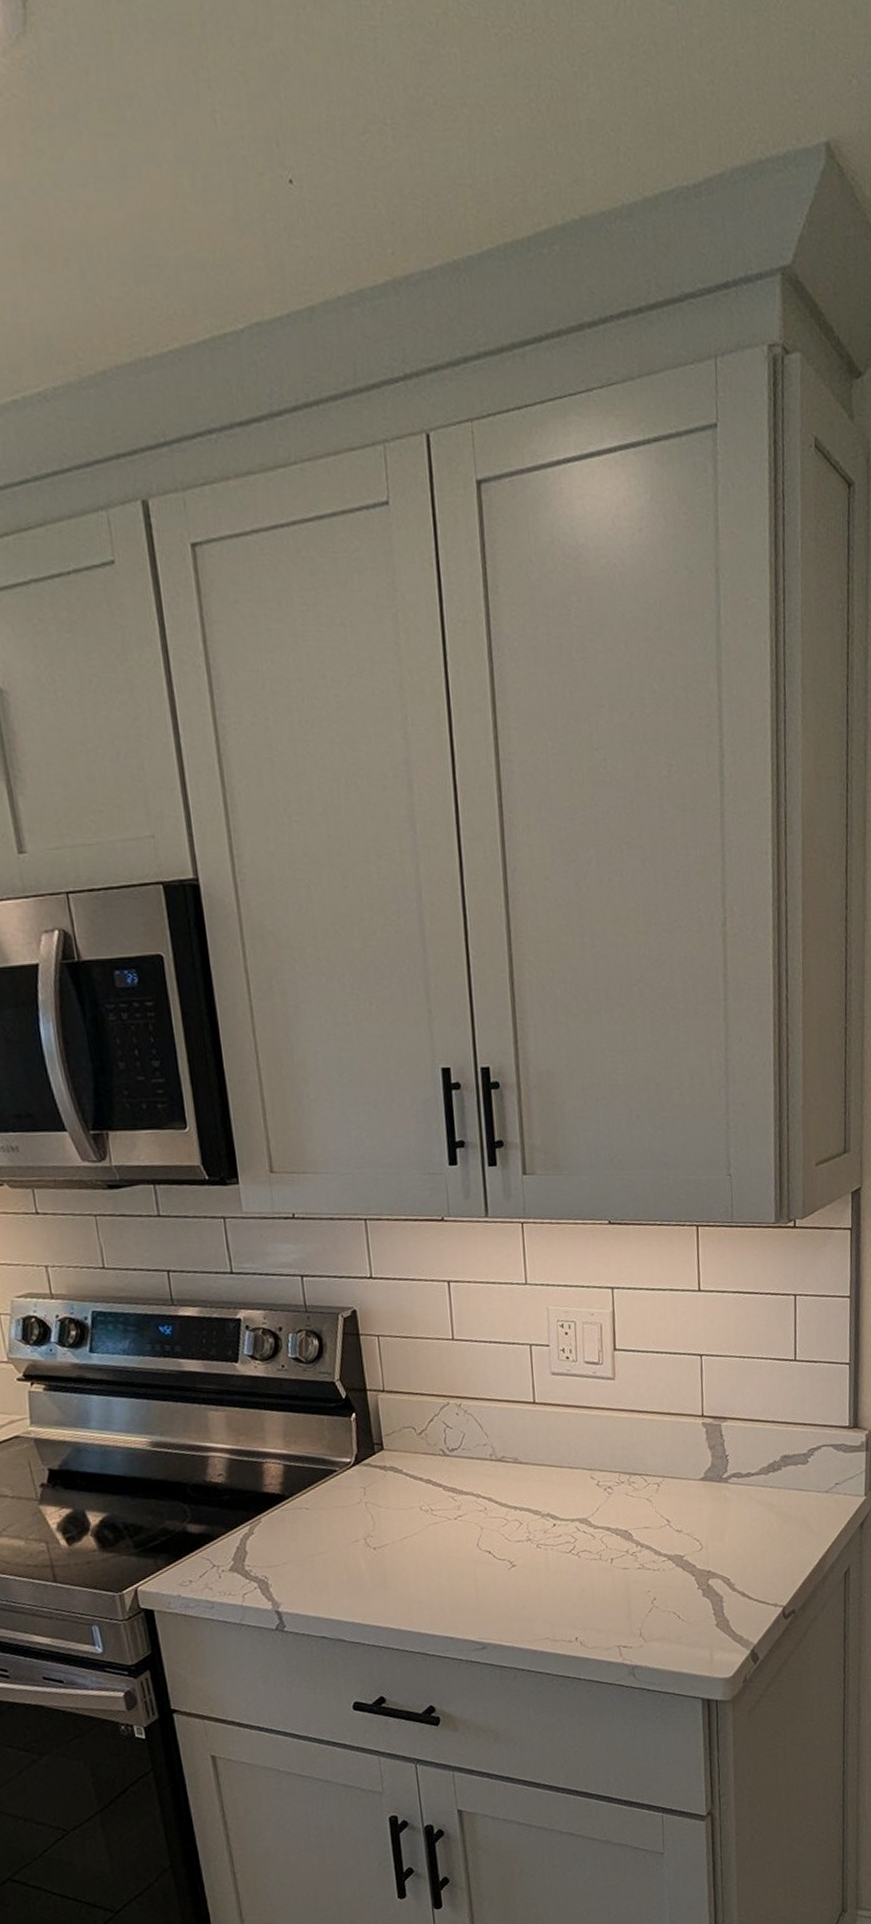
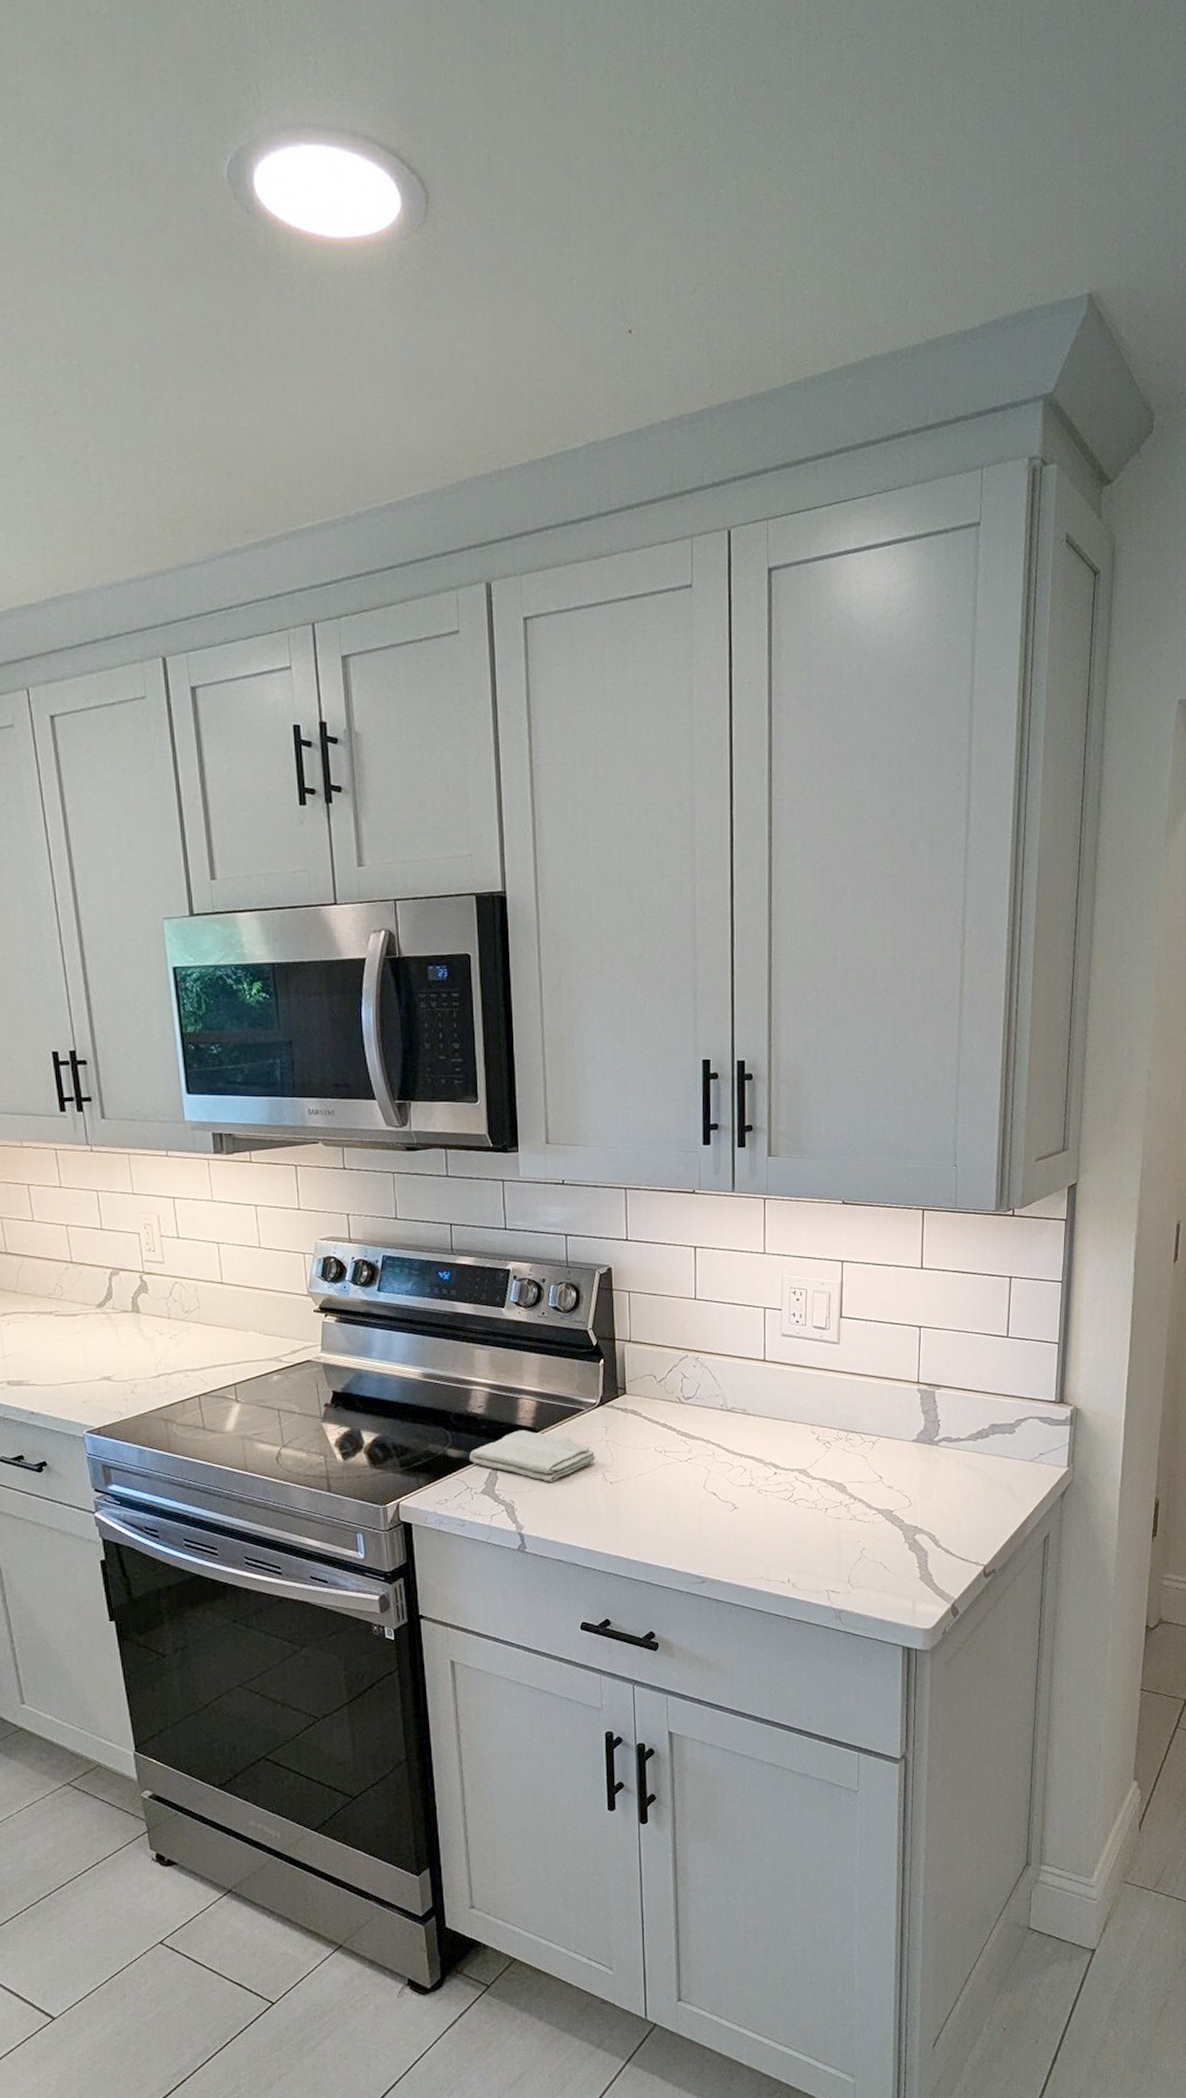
washcloth: none [212,1497,355,1553] -> present [469,1429,596,1482]

